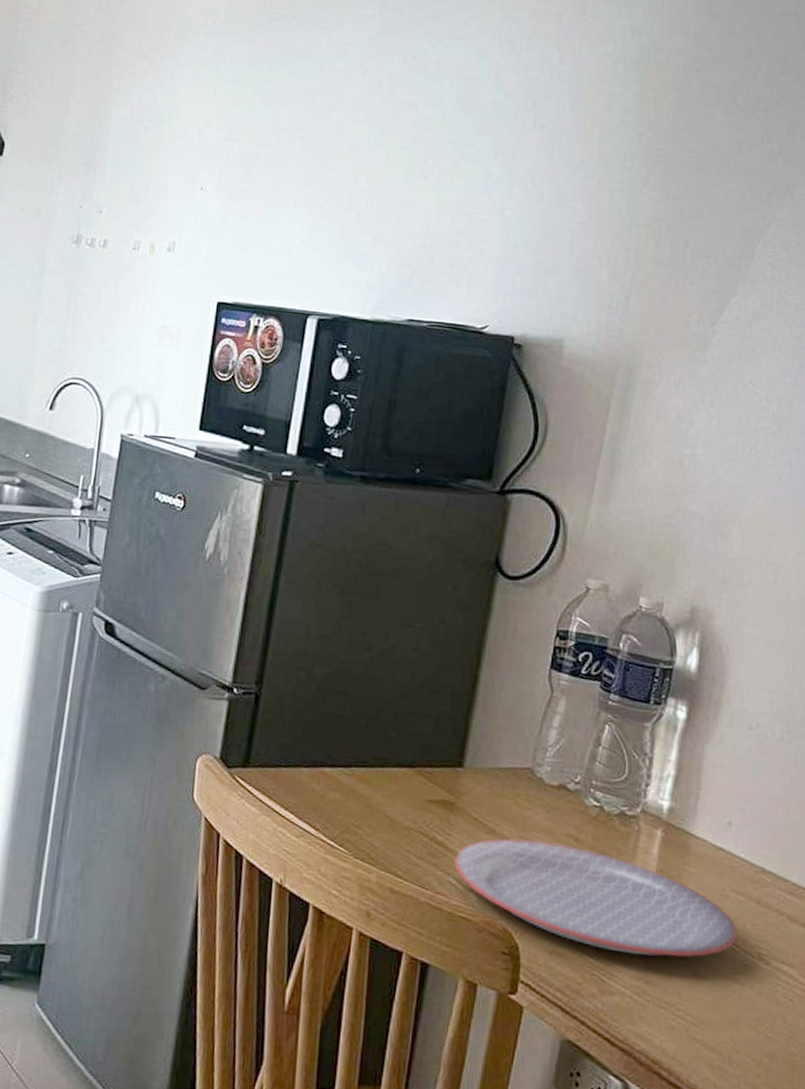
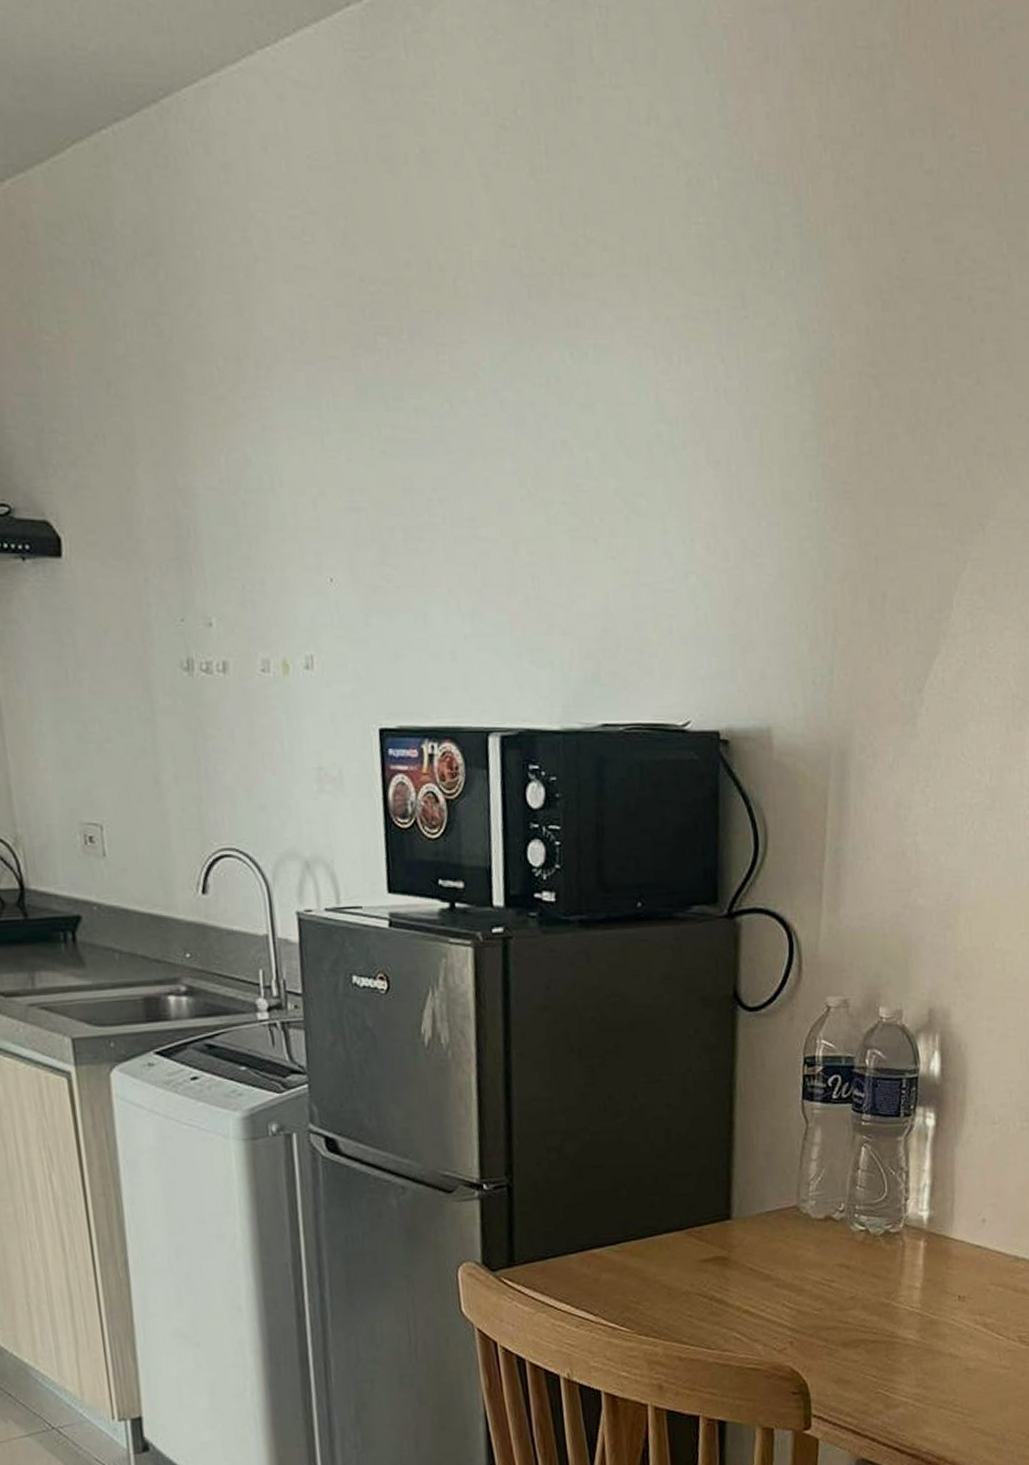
plate: present [453,838,737,957] -> none [735,1275,1000,1367]

